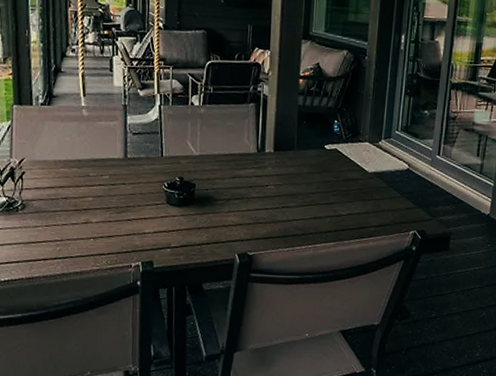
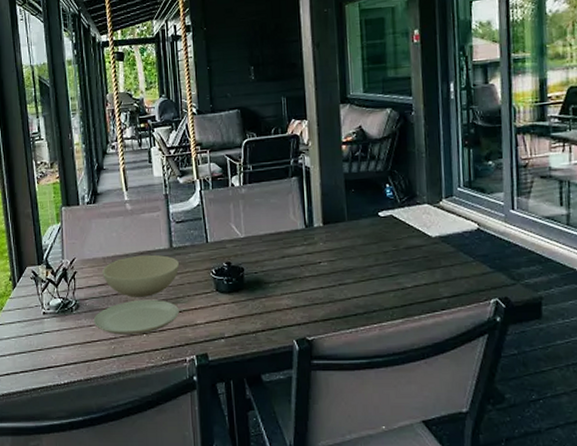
plate: none [39,205,129,239] -> present [93,299,179,335]
bowl: none [52,162,132,203] -> present [102,255,179,297]

